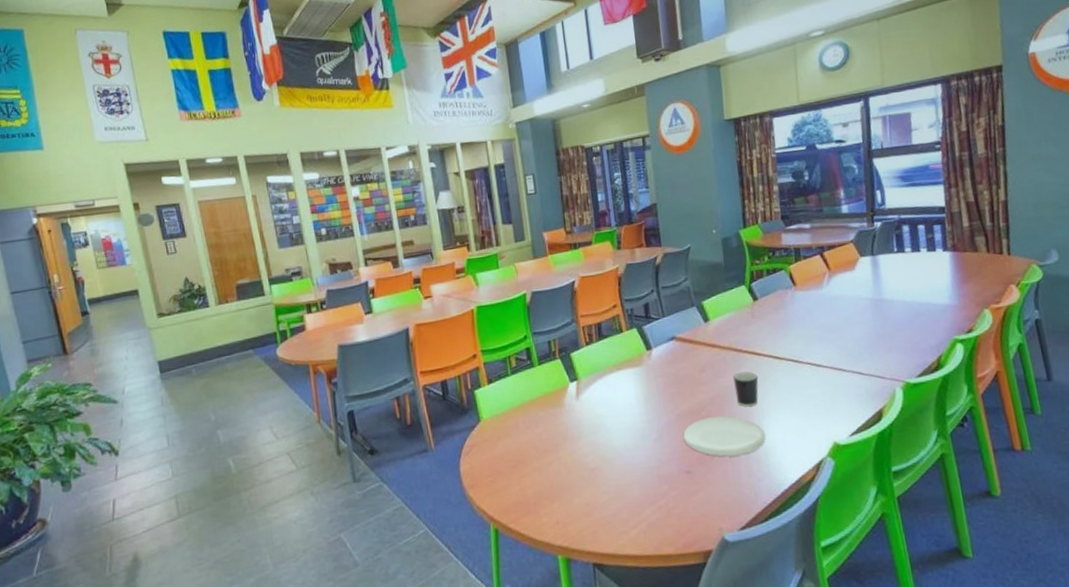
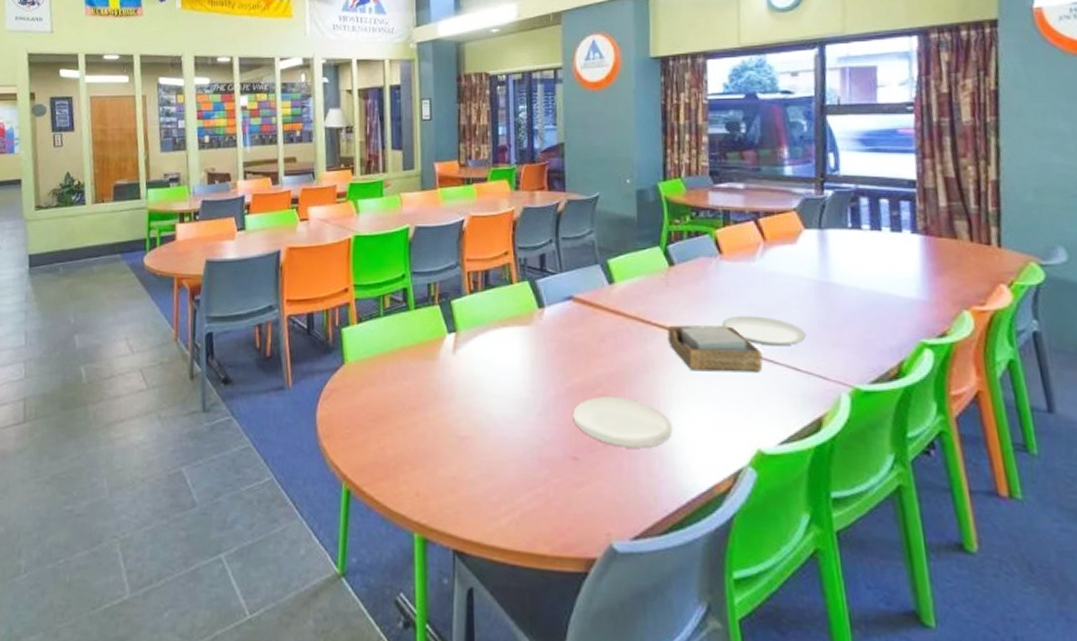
mug: present [733,371,759,407] -> none [638,348,669,391]
napkin holder: none [755,345,834,386] -> present [667,325,763,372]
plate: none [799,333,867,358] -> present [722,315,807,346]

